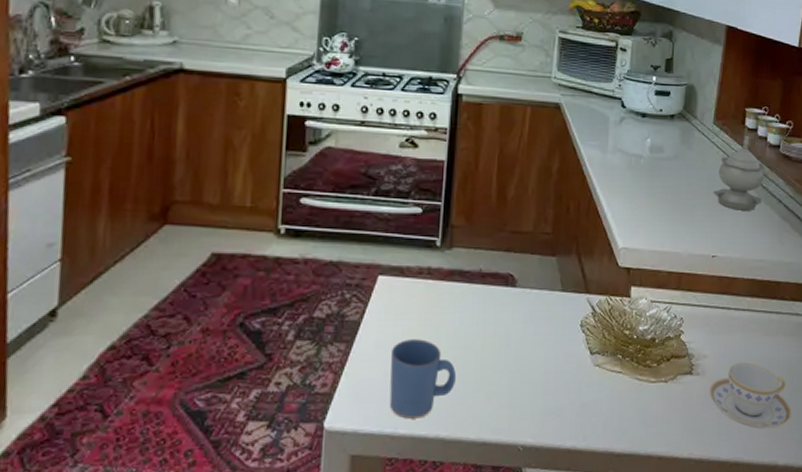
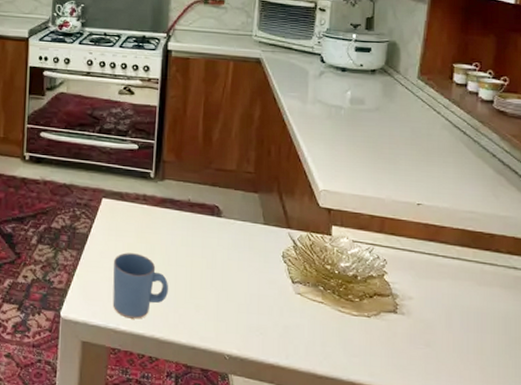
teacup: present [709,362,791,429] -> none [415,308,509,377]
sugar bowl: present [713,135,765,211] -> none [418,90,476,163]

